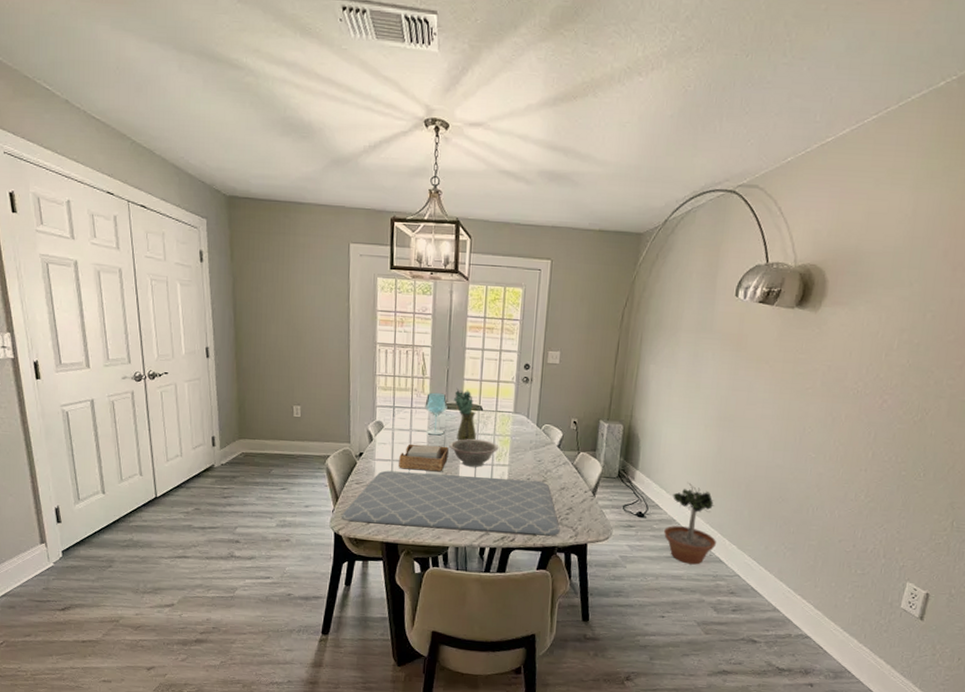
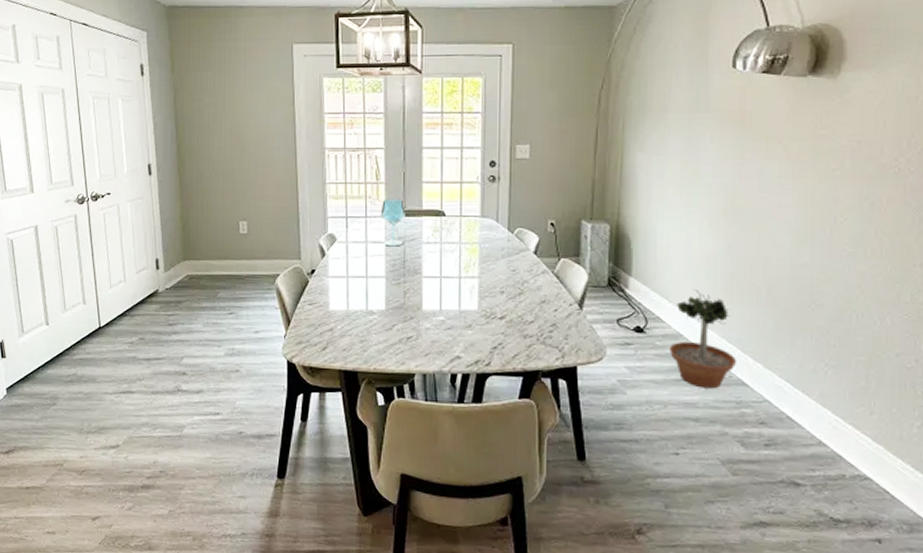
placemat: present [342,470,560,536] -> none [295,288,543,358]
napkin holder: present [399,444,449,472] -> none [355,257,409,288]
decorative bowl: present [449,439,499,467] -> none [409,249,466,281]
vase: present [453,387,477,441] -> none [411,192,441,252]

